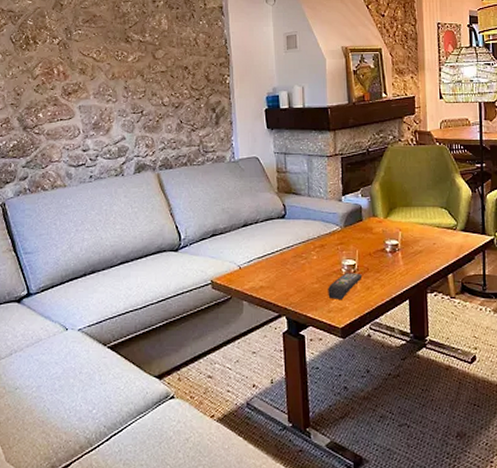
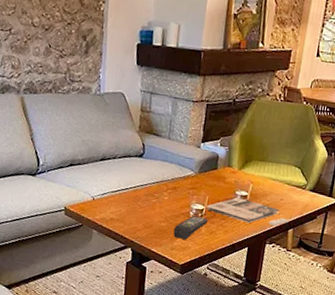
magazine: none [357,247,446,274] -> present [205,197,289,227]

